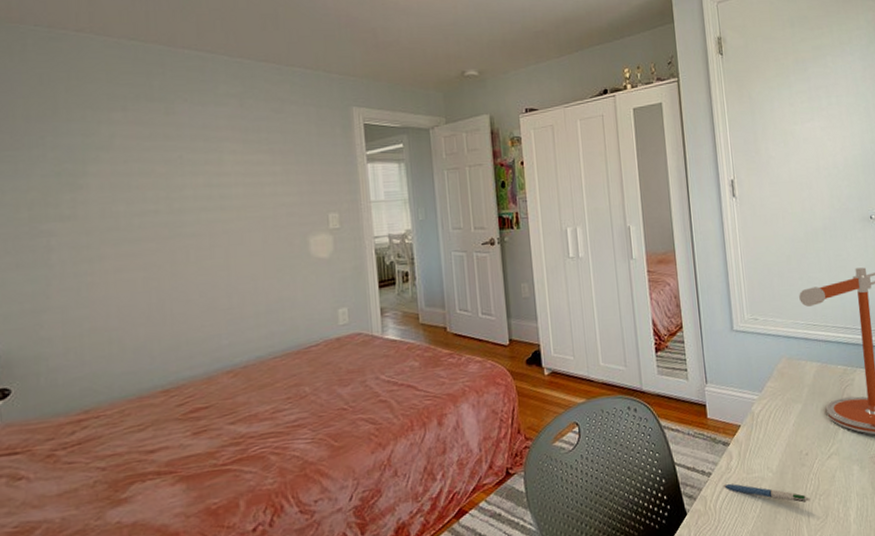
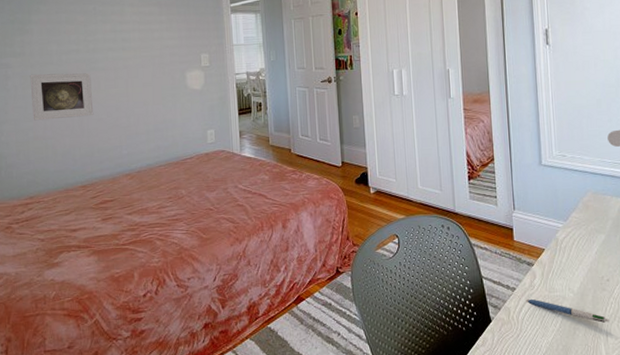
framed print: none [84,240,180,307] -> present [30,73,94,121]

